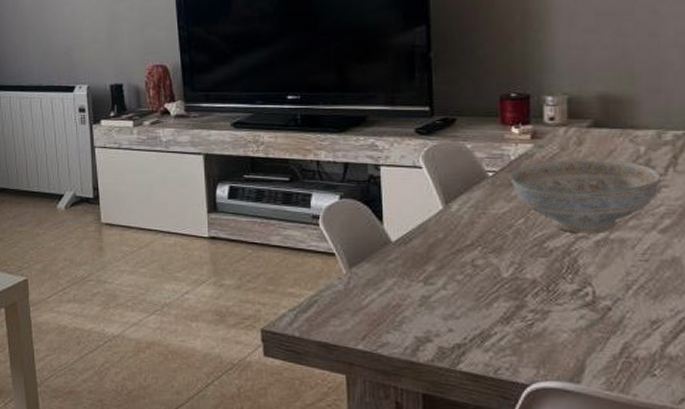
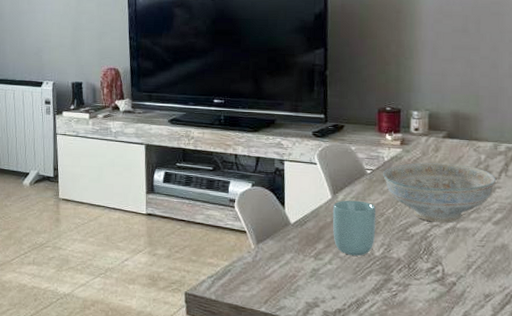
cup: none [445,210,503,278] -> present [332,200,376,256]

